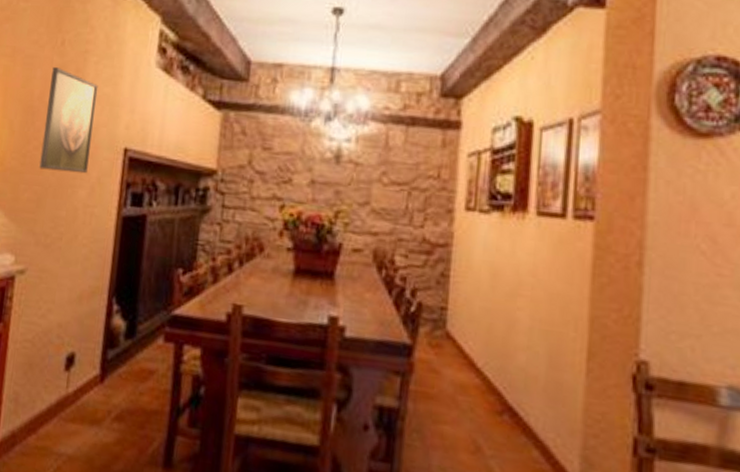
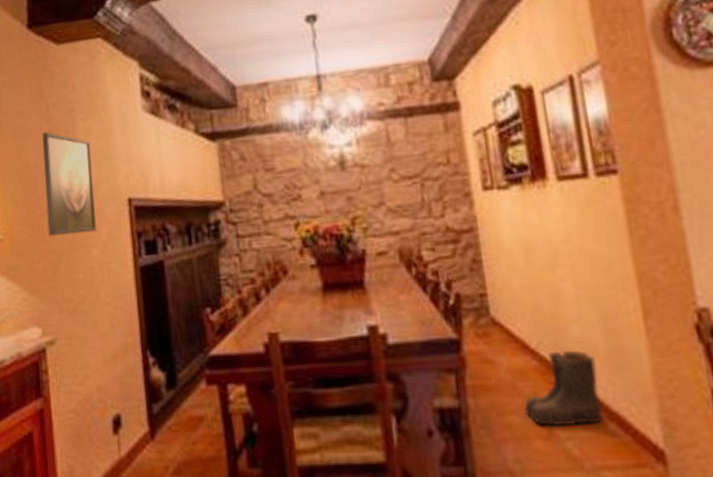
boots: none [458,374,534,448] -> present [524,350,604,426]

